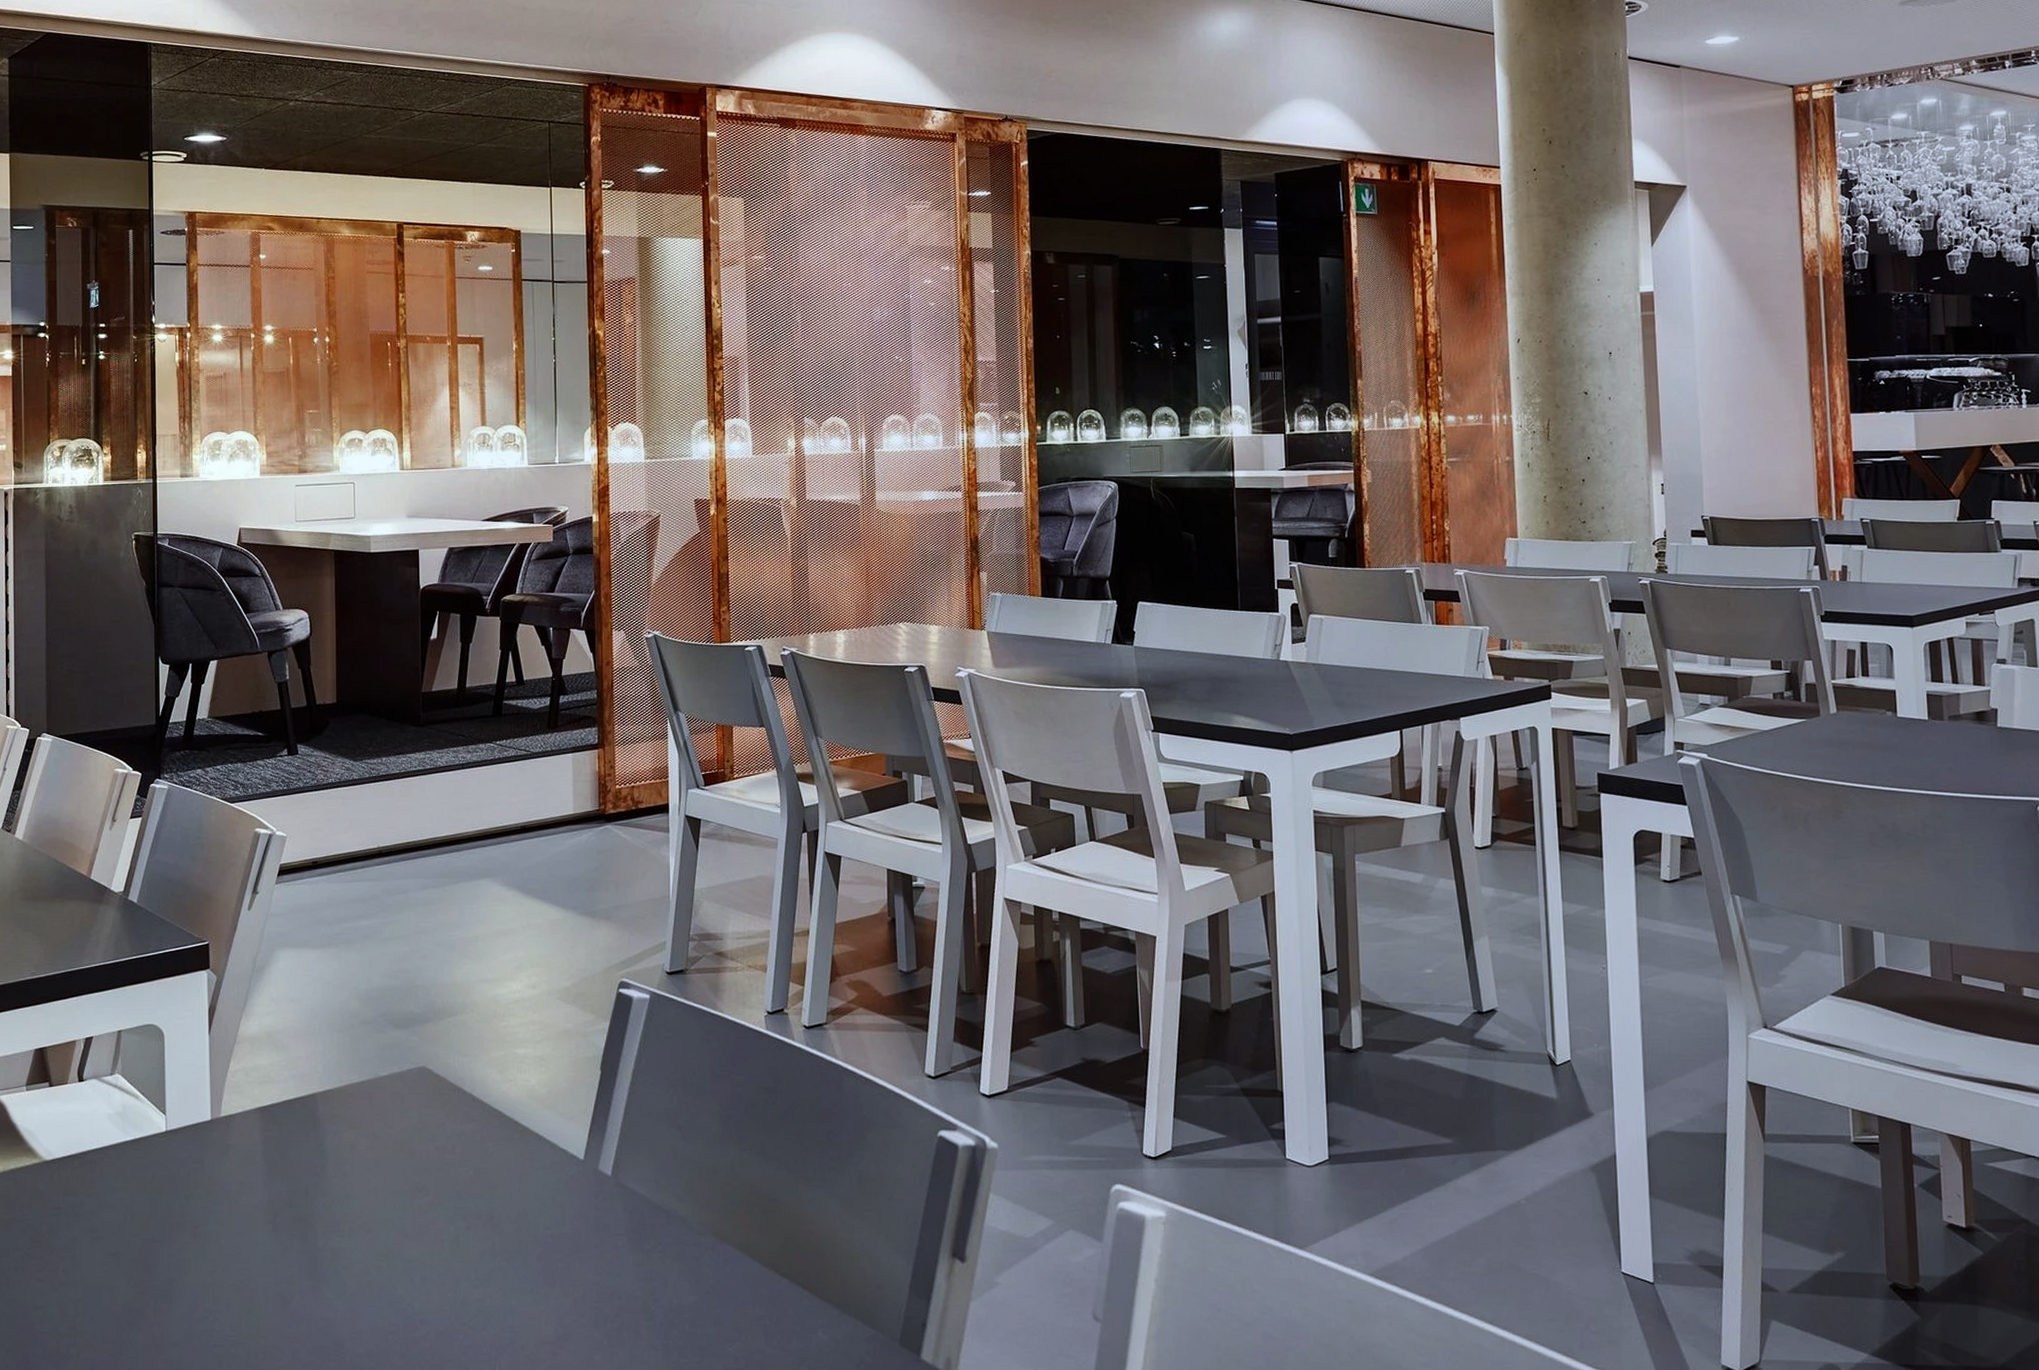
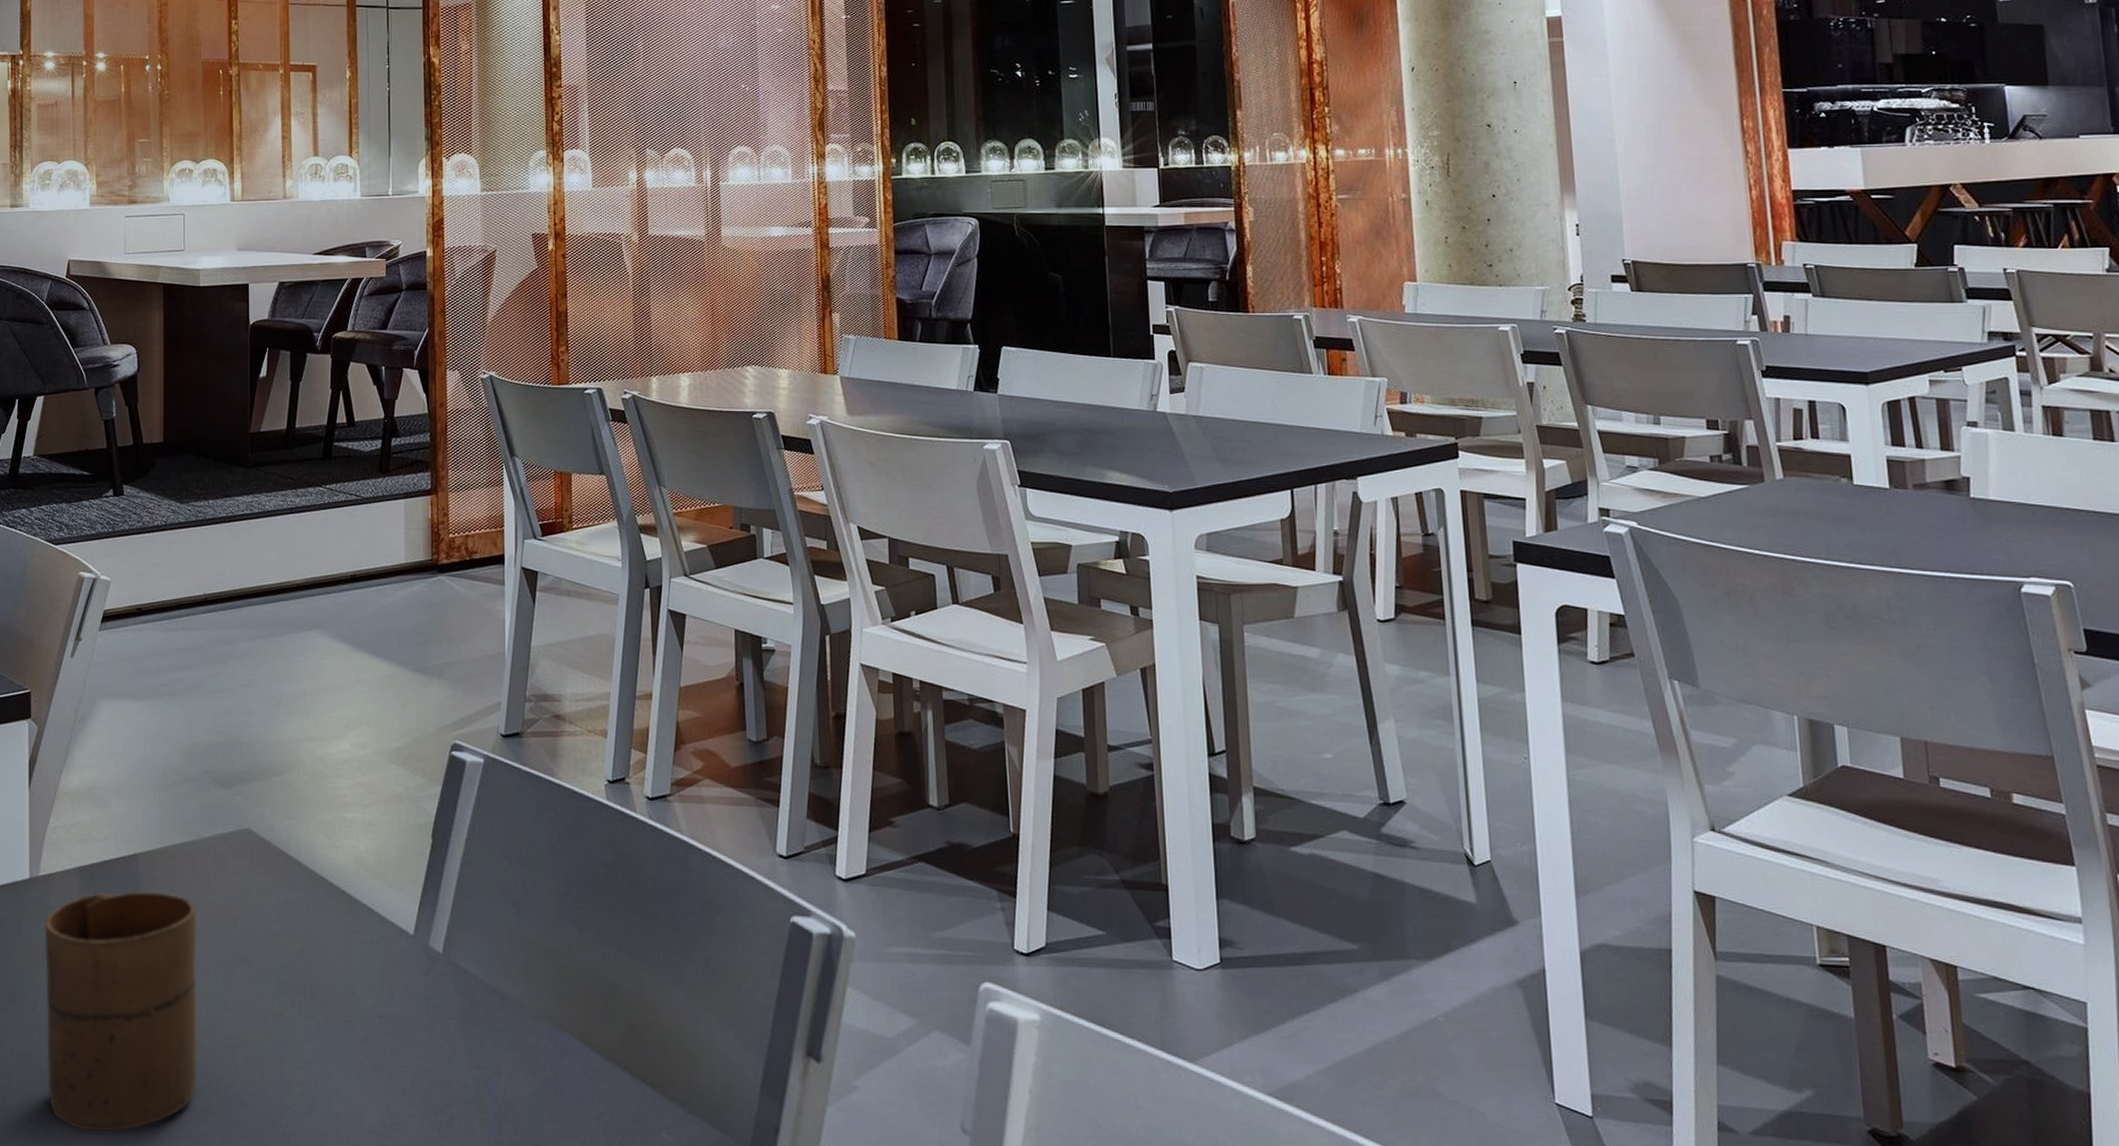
cup: none [226,1128,377,1353] -> present [44,891,197,1132]

